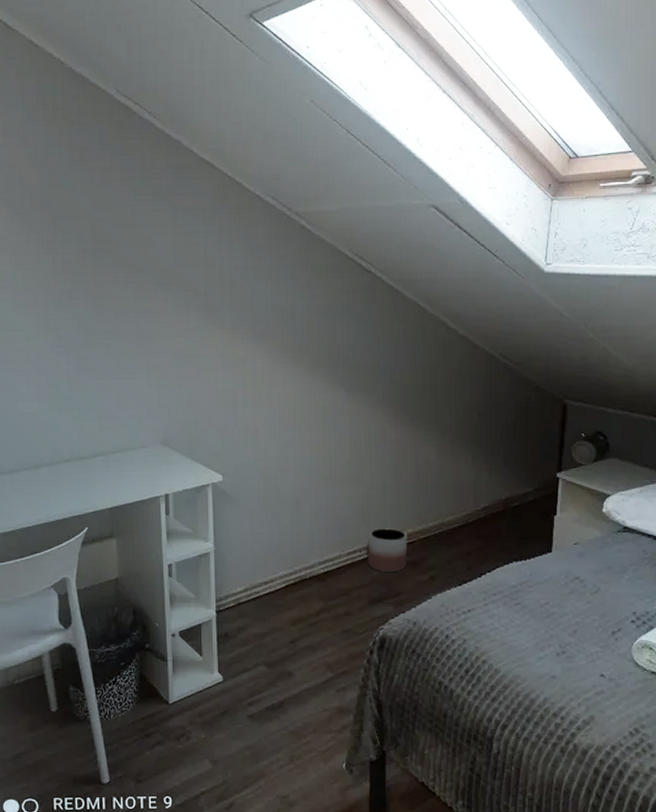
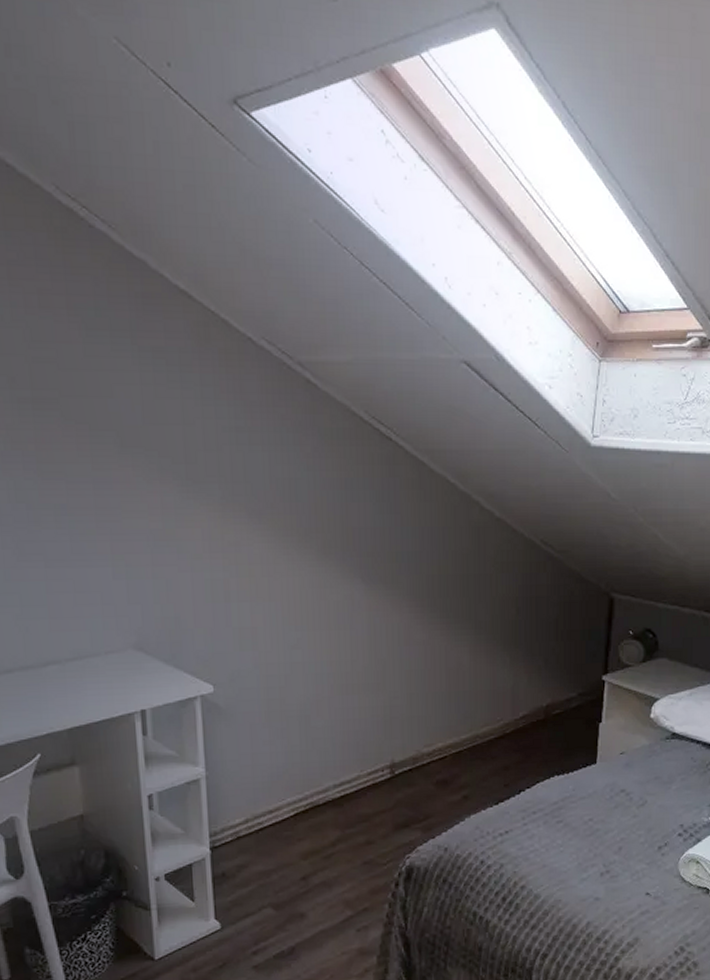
planter: present [368,528,408,572] -> none [391,743,437,793]

